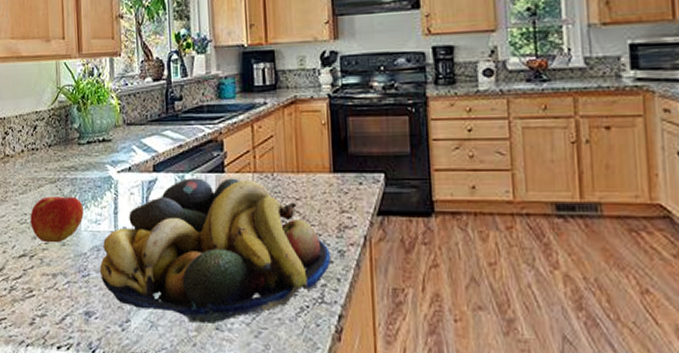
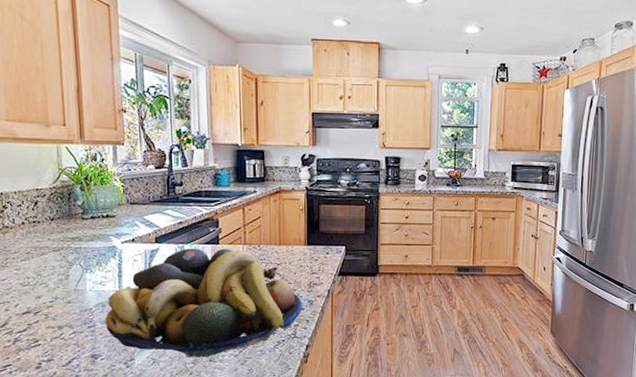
apple: present [30,196,84,243] -> none [33,262,89,301]

